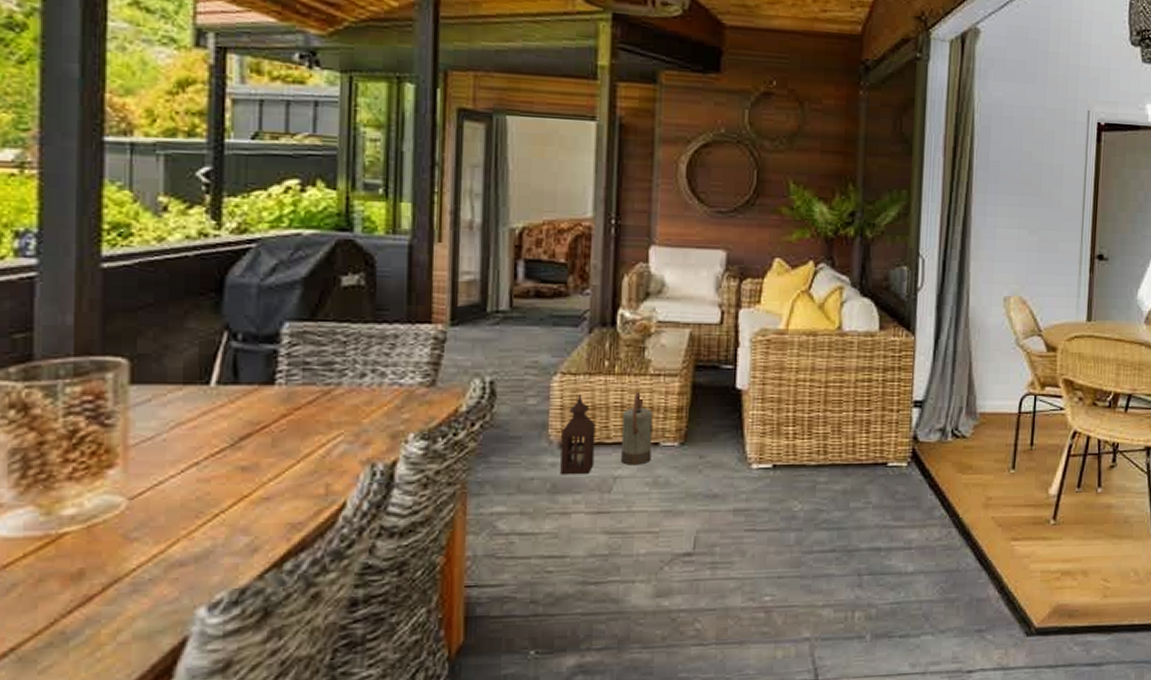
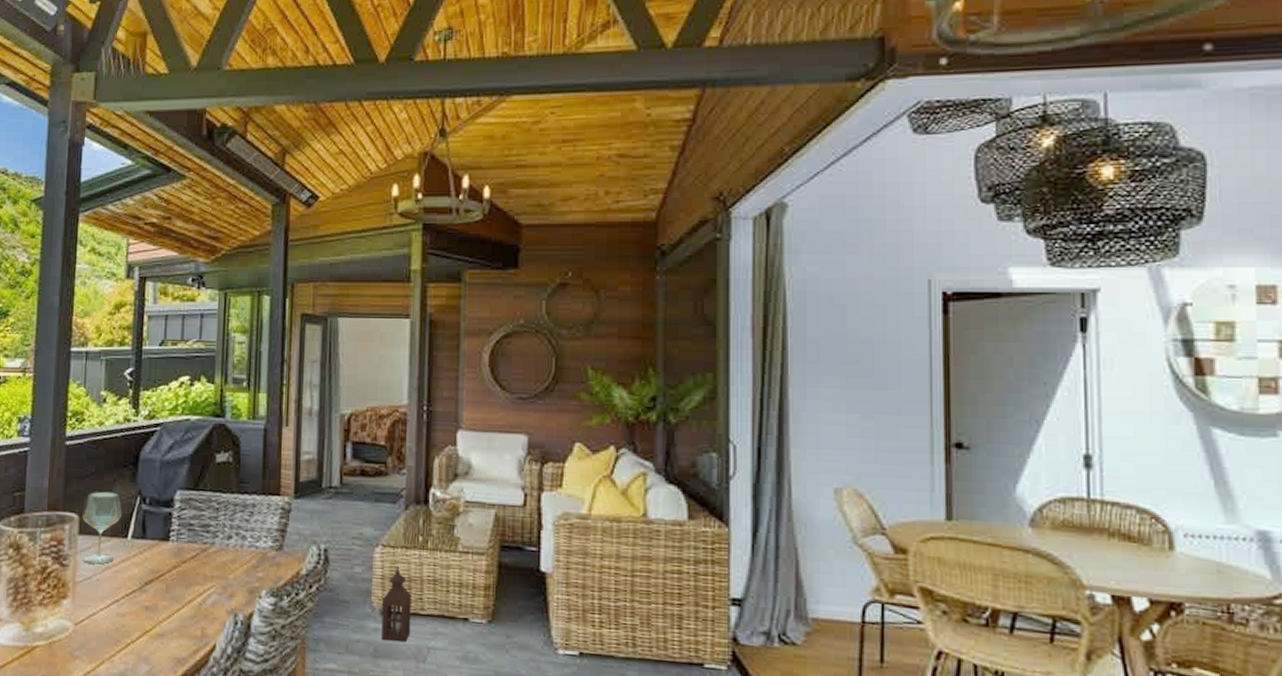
wine glass: none [135,327,199,420] -> present [82,491,121,564]
watering can: present [621,392,653,465] -> none [434,567,462,639]

